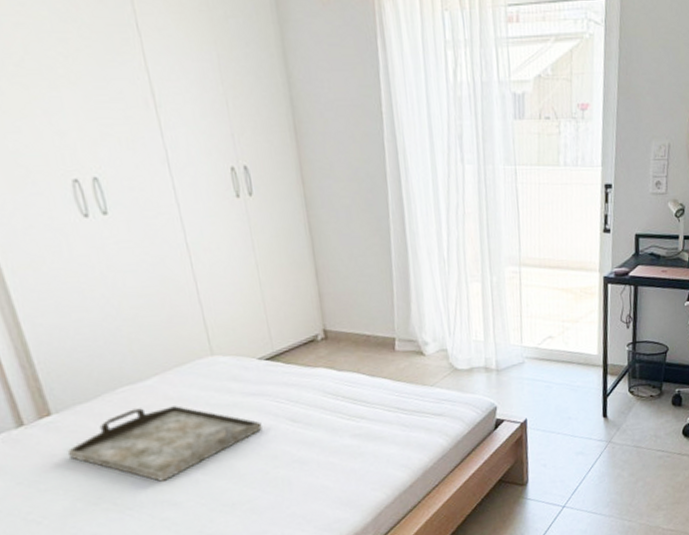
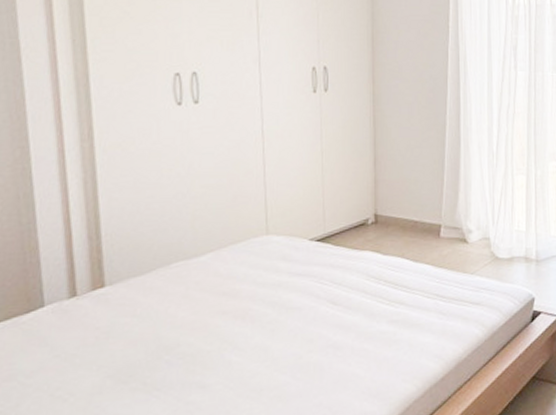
serving tray: present [67,406,262,482] -> none [110,283,303,361]

